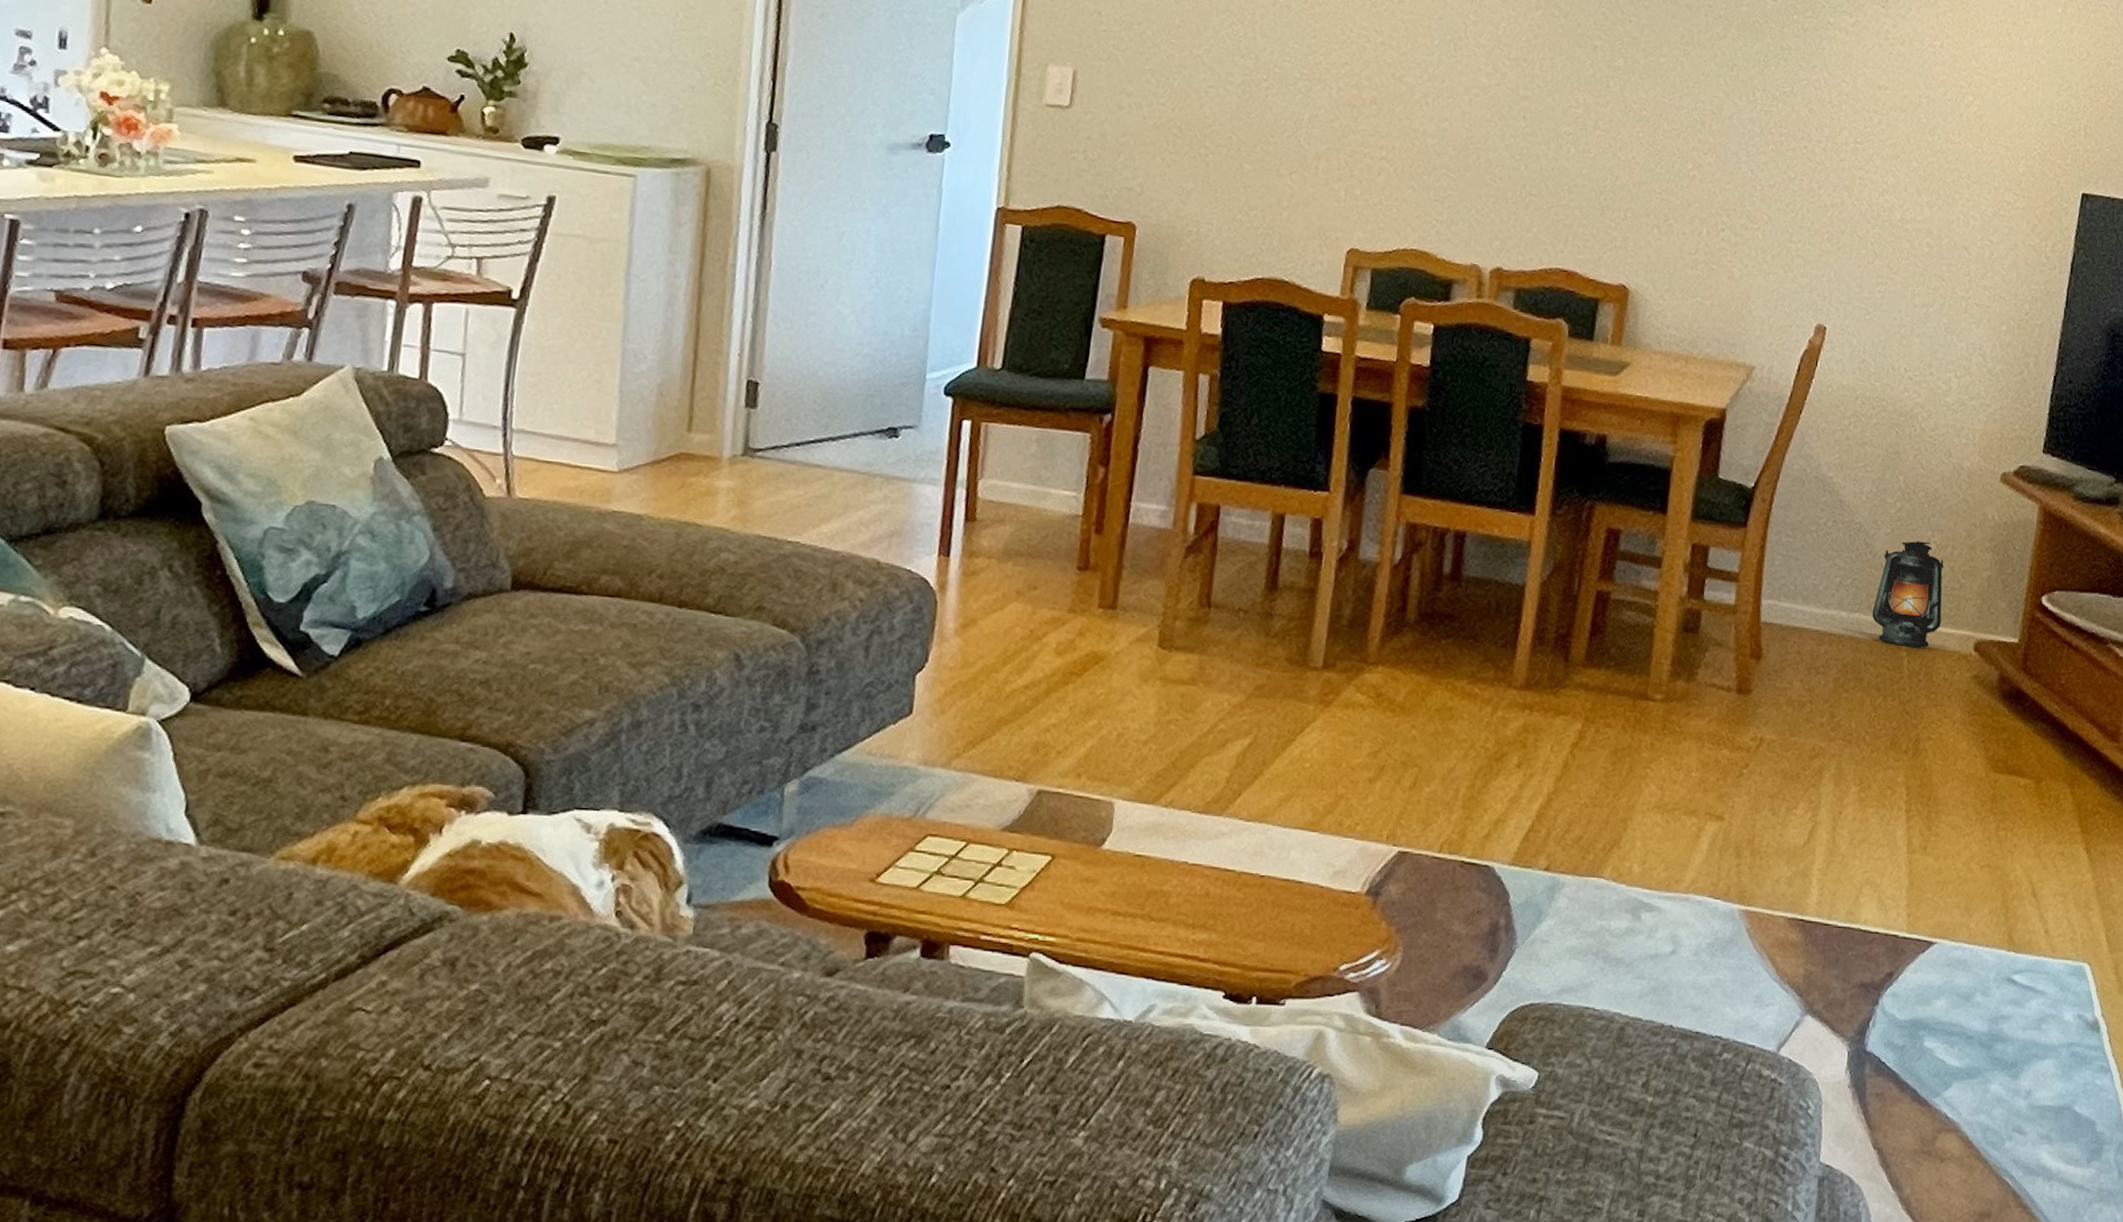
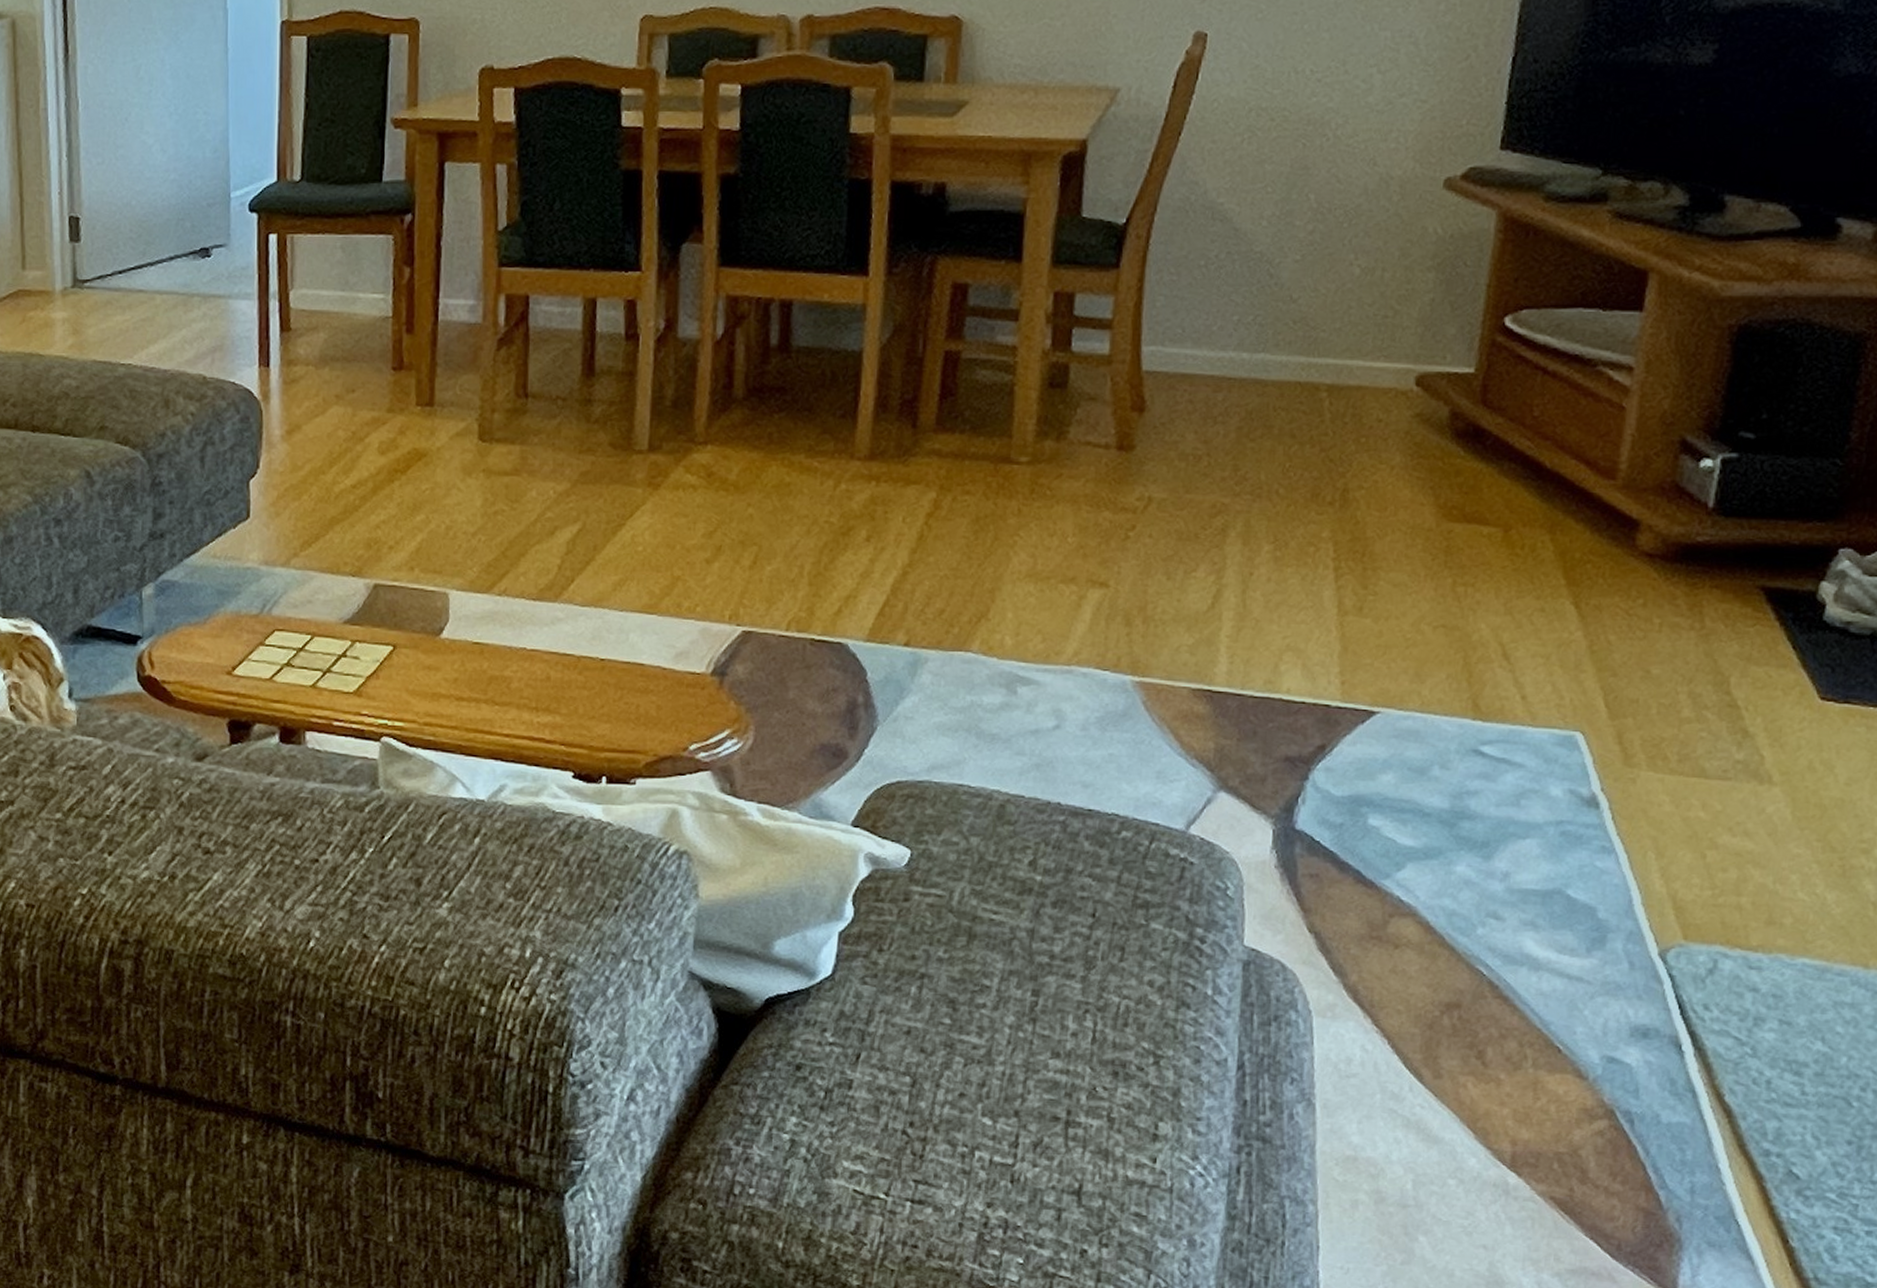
lantern: present [1872,541,1944,648] -> none [1281,266,1372,388]

